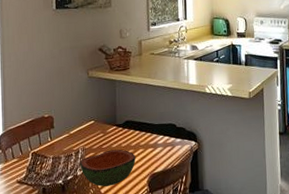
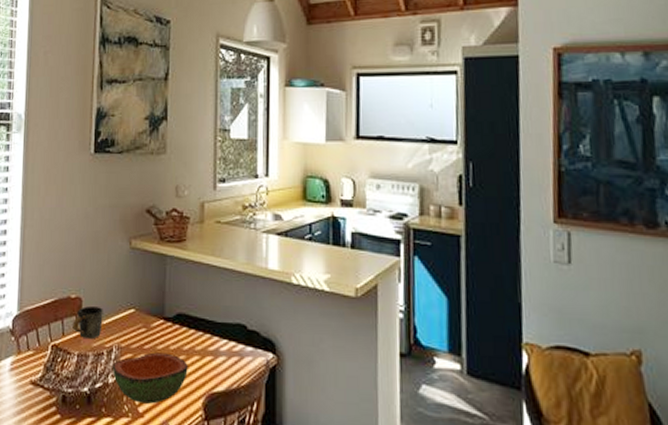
mug: none [47,122,70,145] -> present [72,306,103,339]

